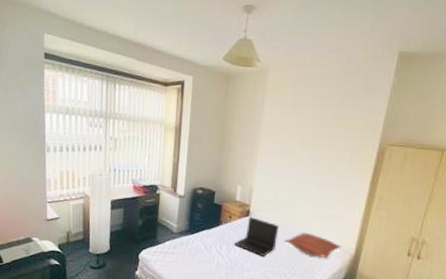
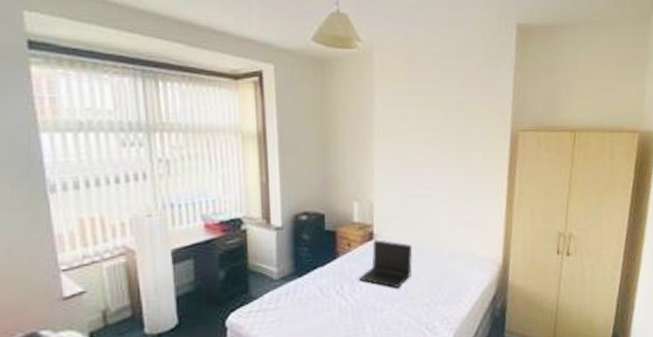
pillow: present [285,233,341,259] -> none [421,248,487,276]

